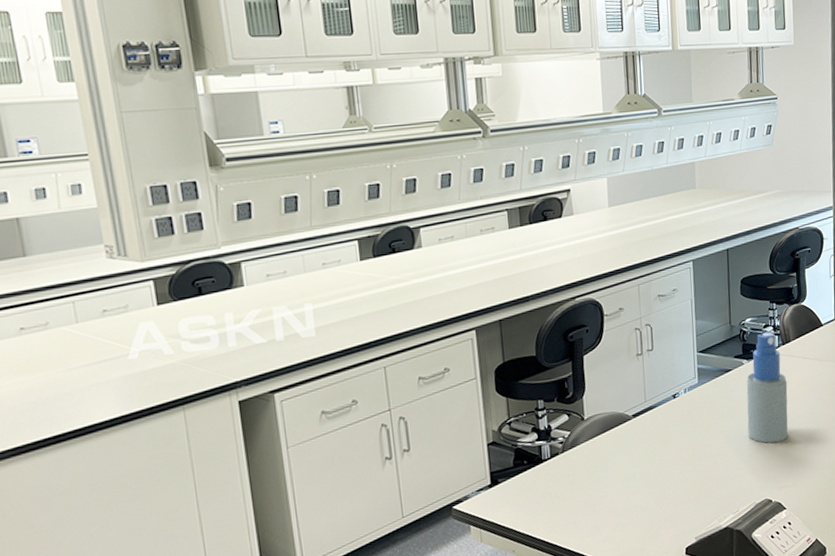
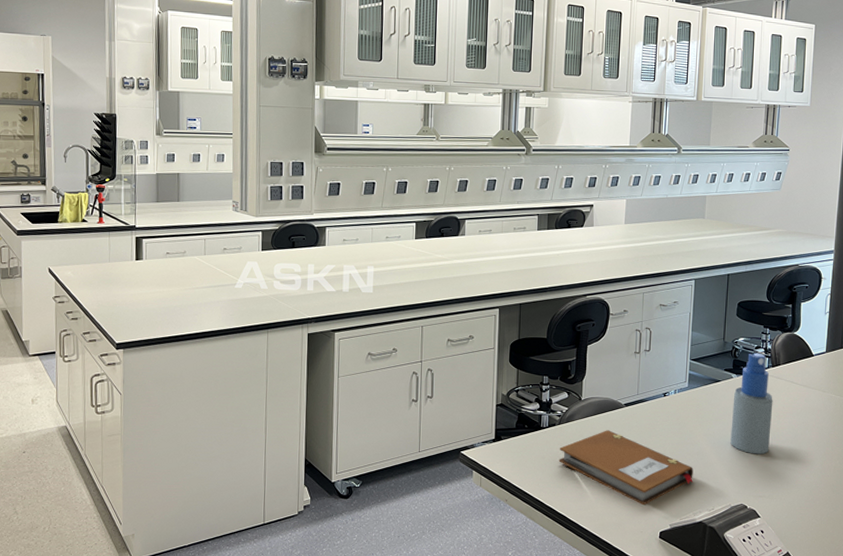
notebook: none [566,447,714,523] -> present [558,430,693,506]

